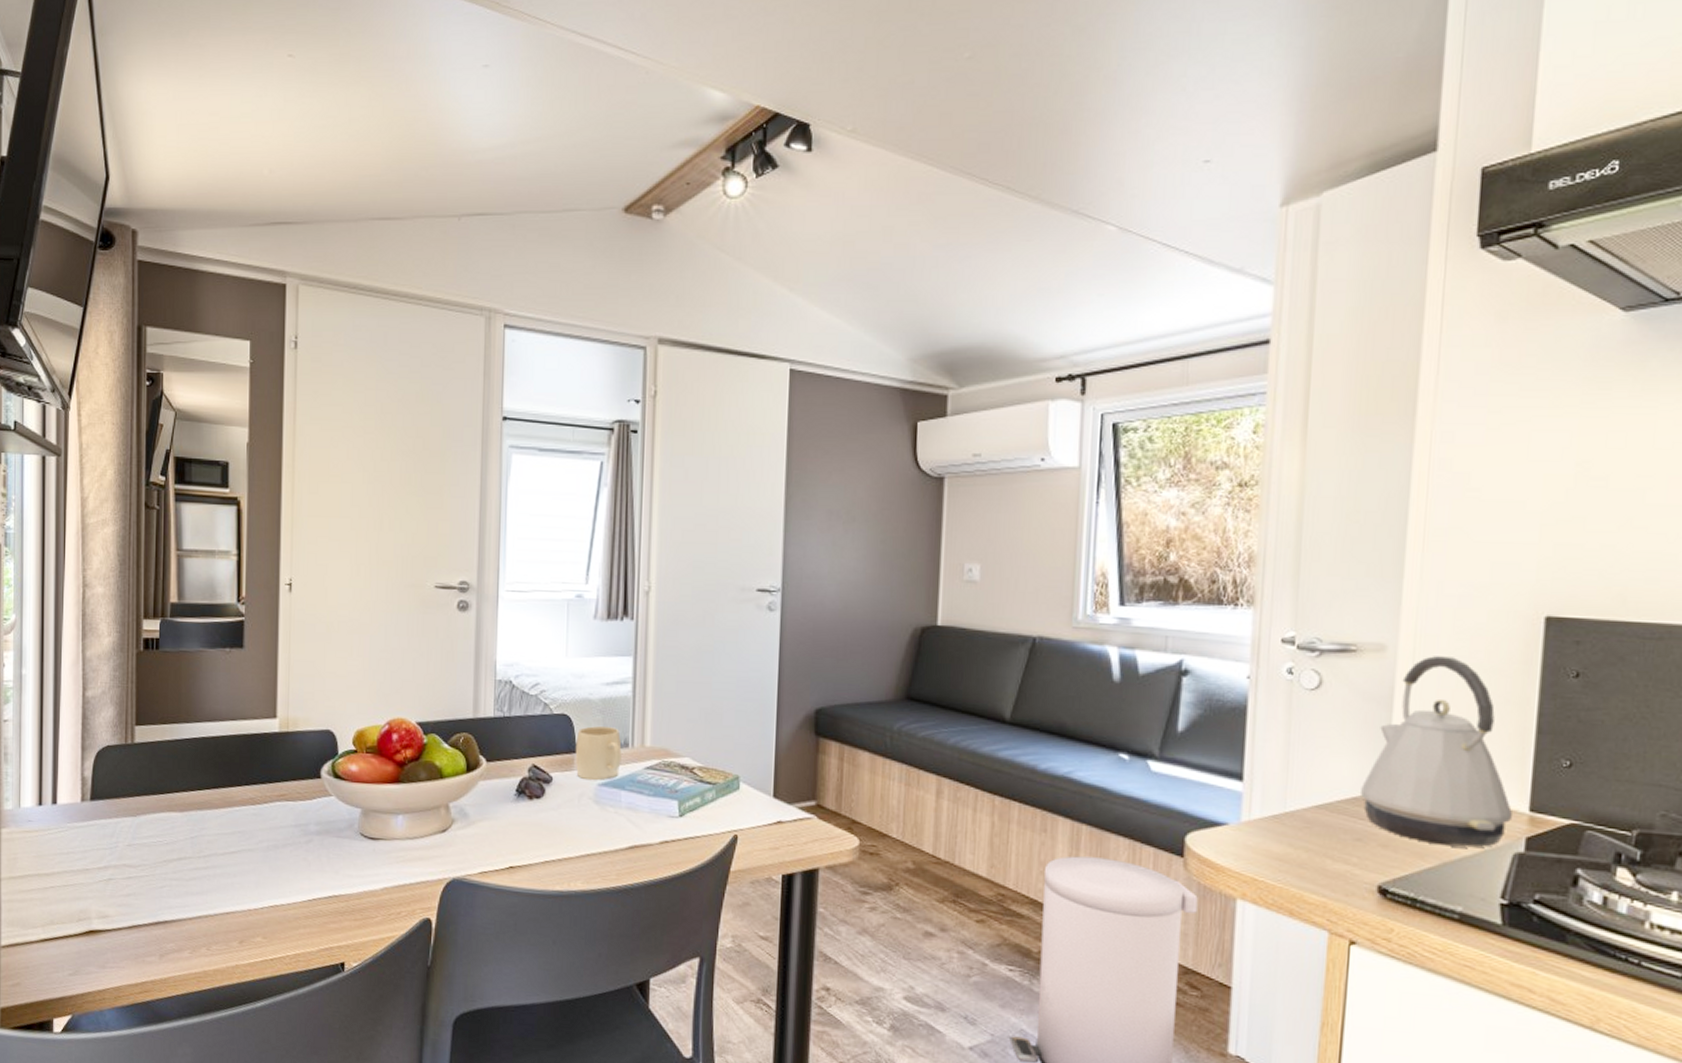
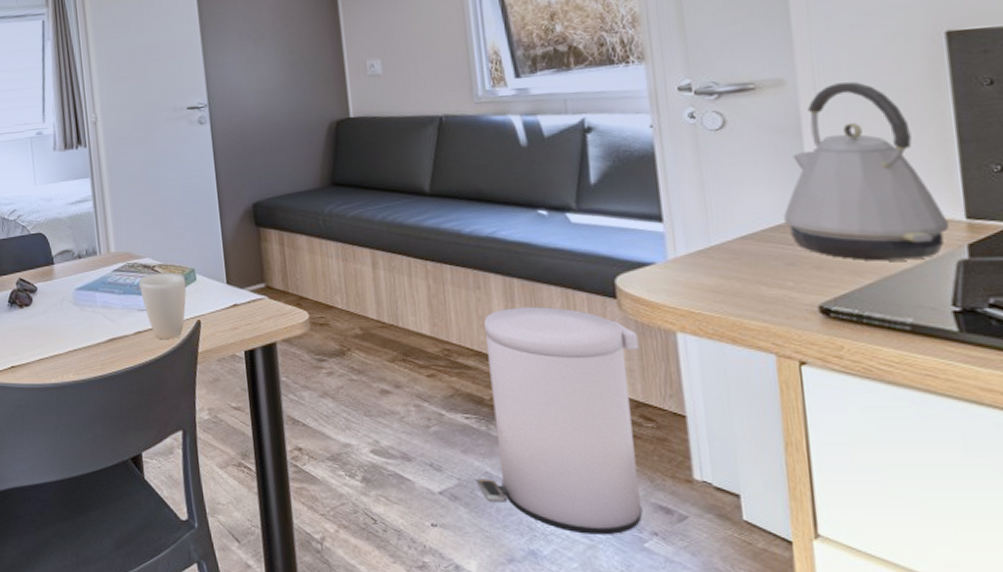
mug: present [575,726,622,781] -> none [52,239,93,287]
cup: none [673,776,728,854] -> present [139,272,187,340]

